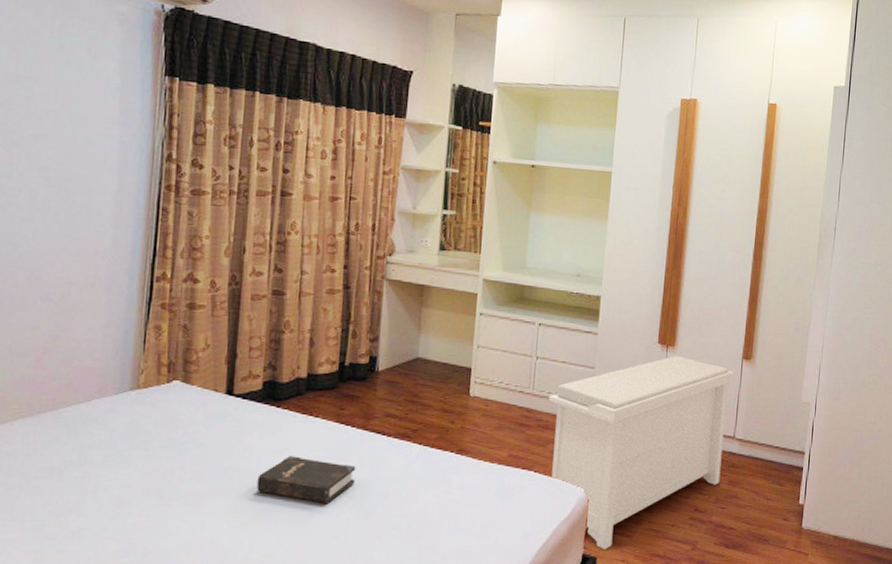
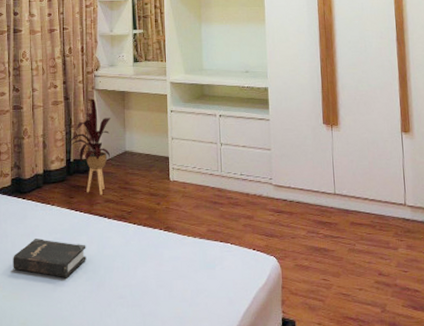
house plant: none [340,290,404,408] -> present [66,99,111,195]
bench: present [548,356,735,549] -> none [235,134,398,313]

